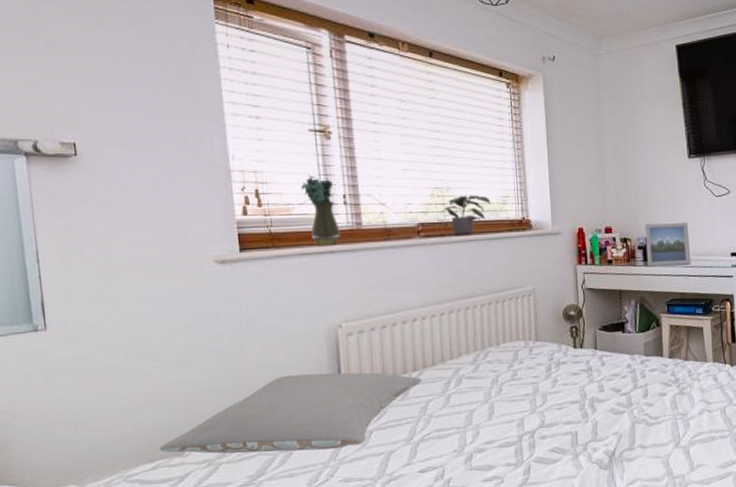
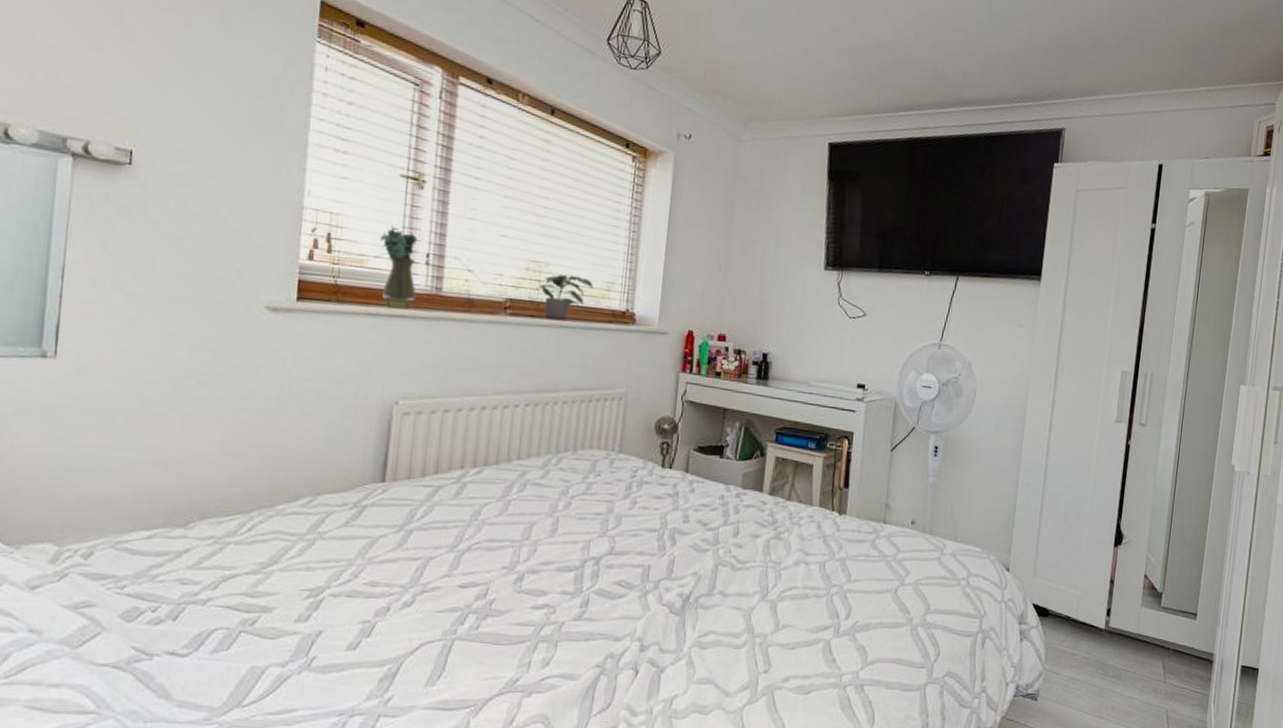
pillow: present [159,372,421,454] -> none [160,450,480,545]
picture frame: present [645,222,691,267] -> none [760,336,814,391]

